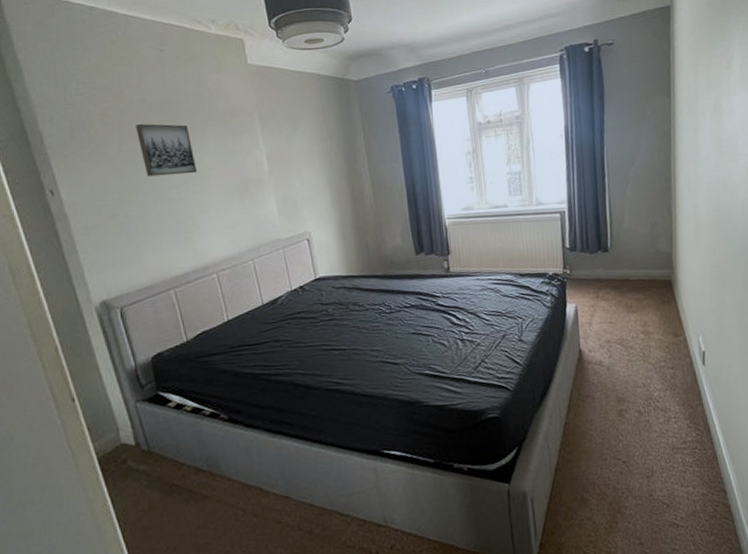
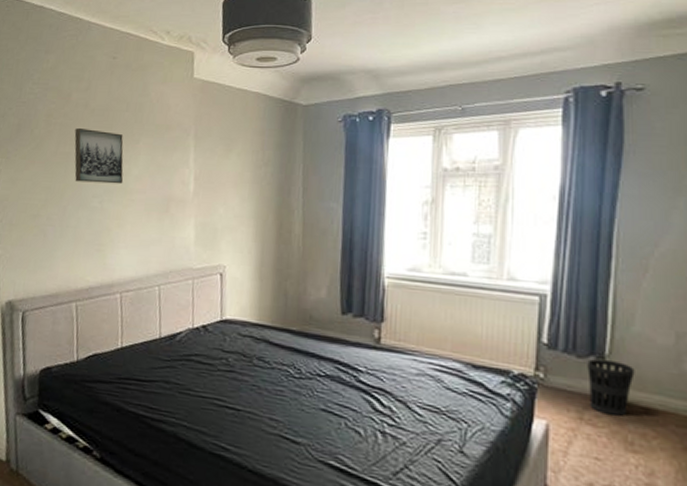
wastebasket: none [597,251,628,290] -> present [587,358,635,416]

